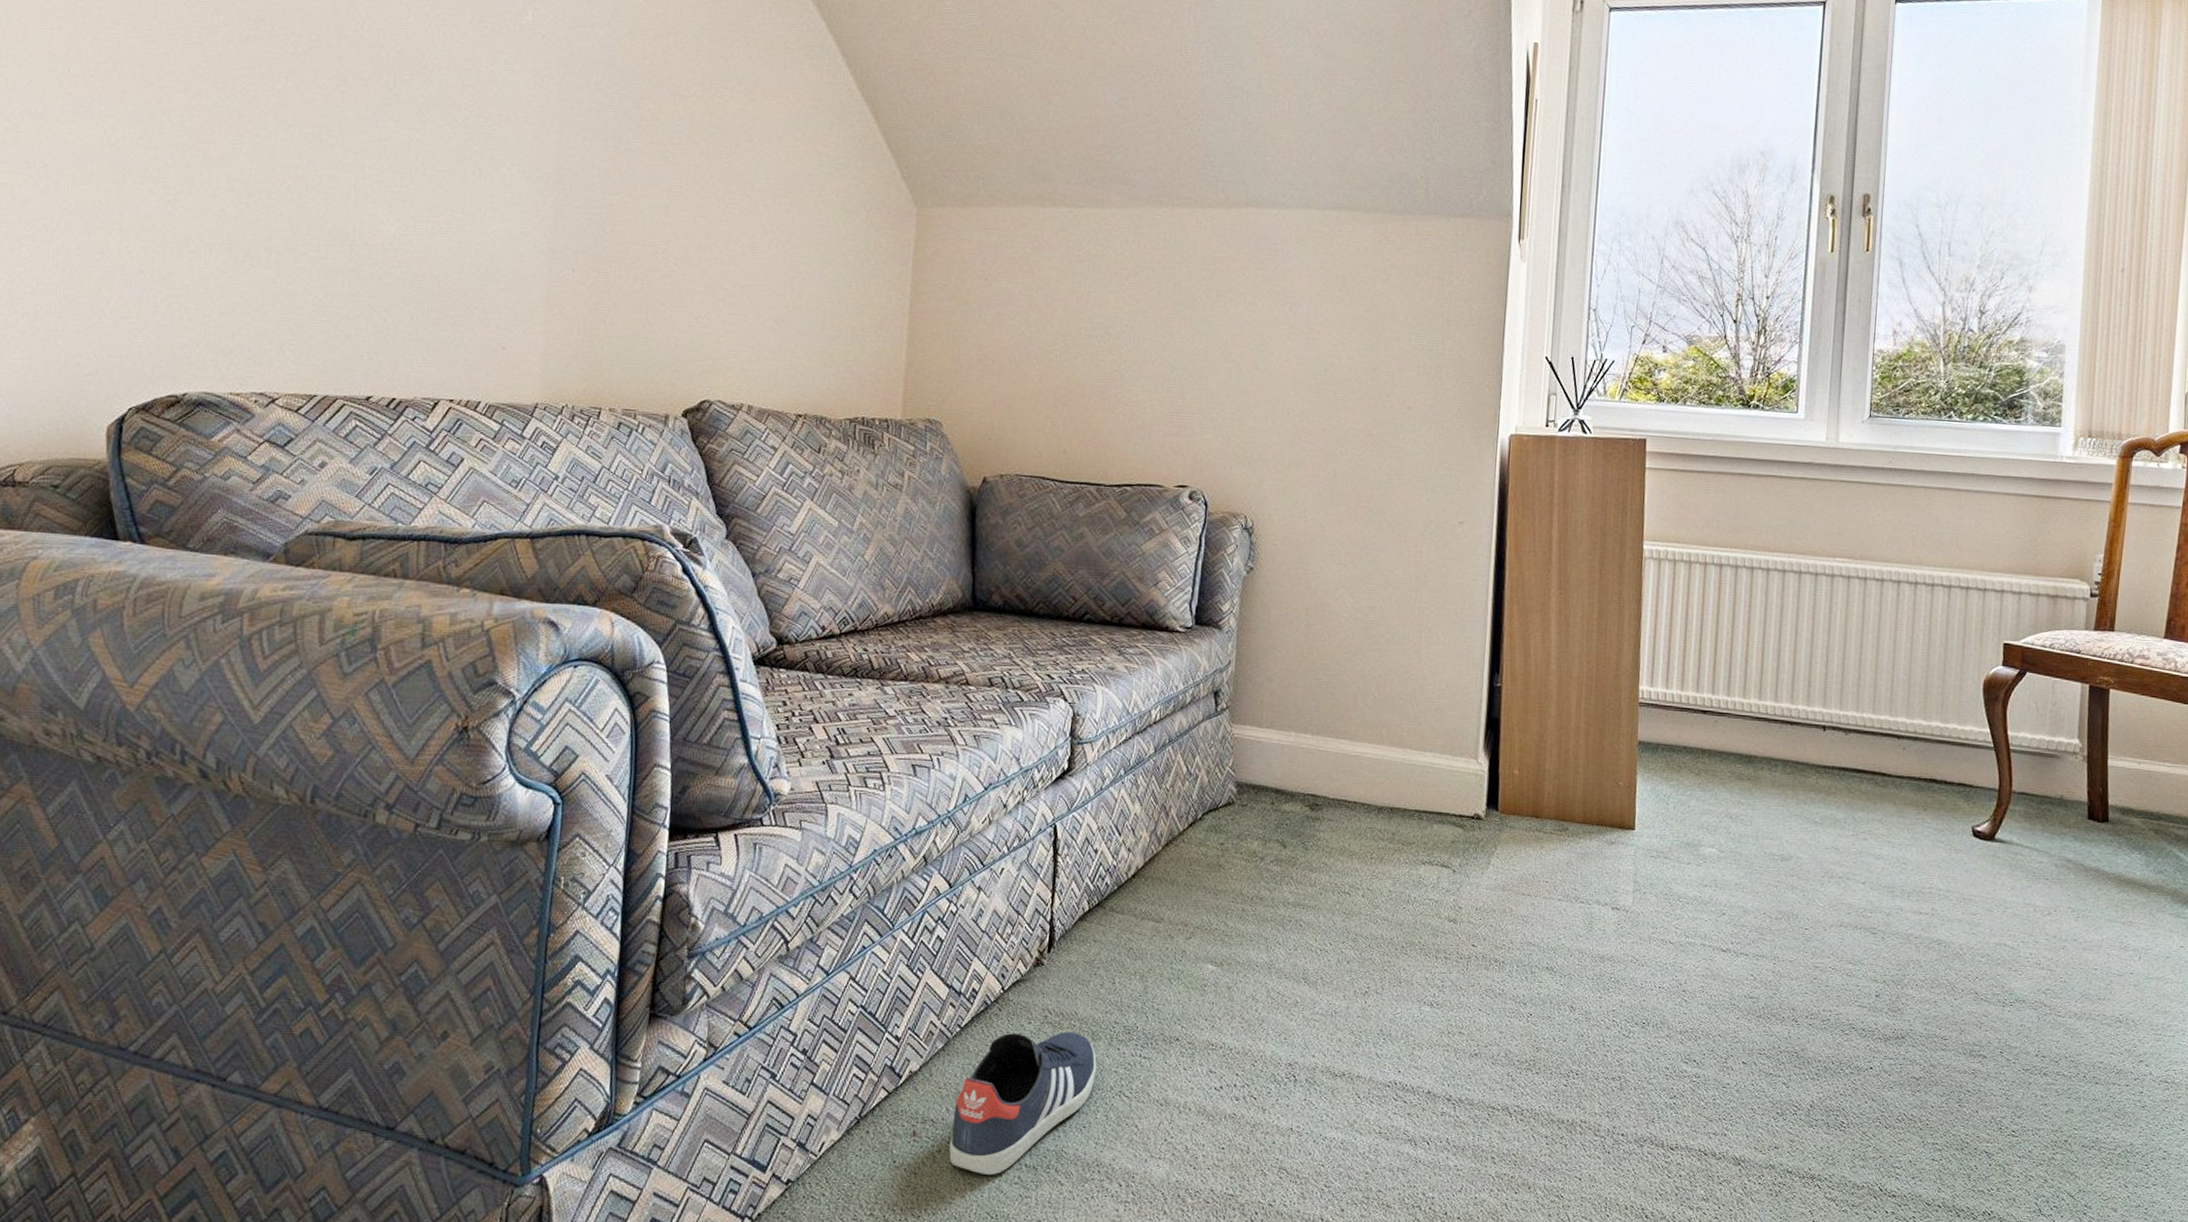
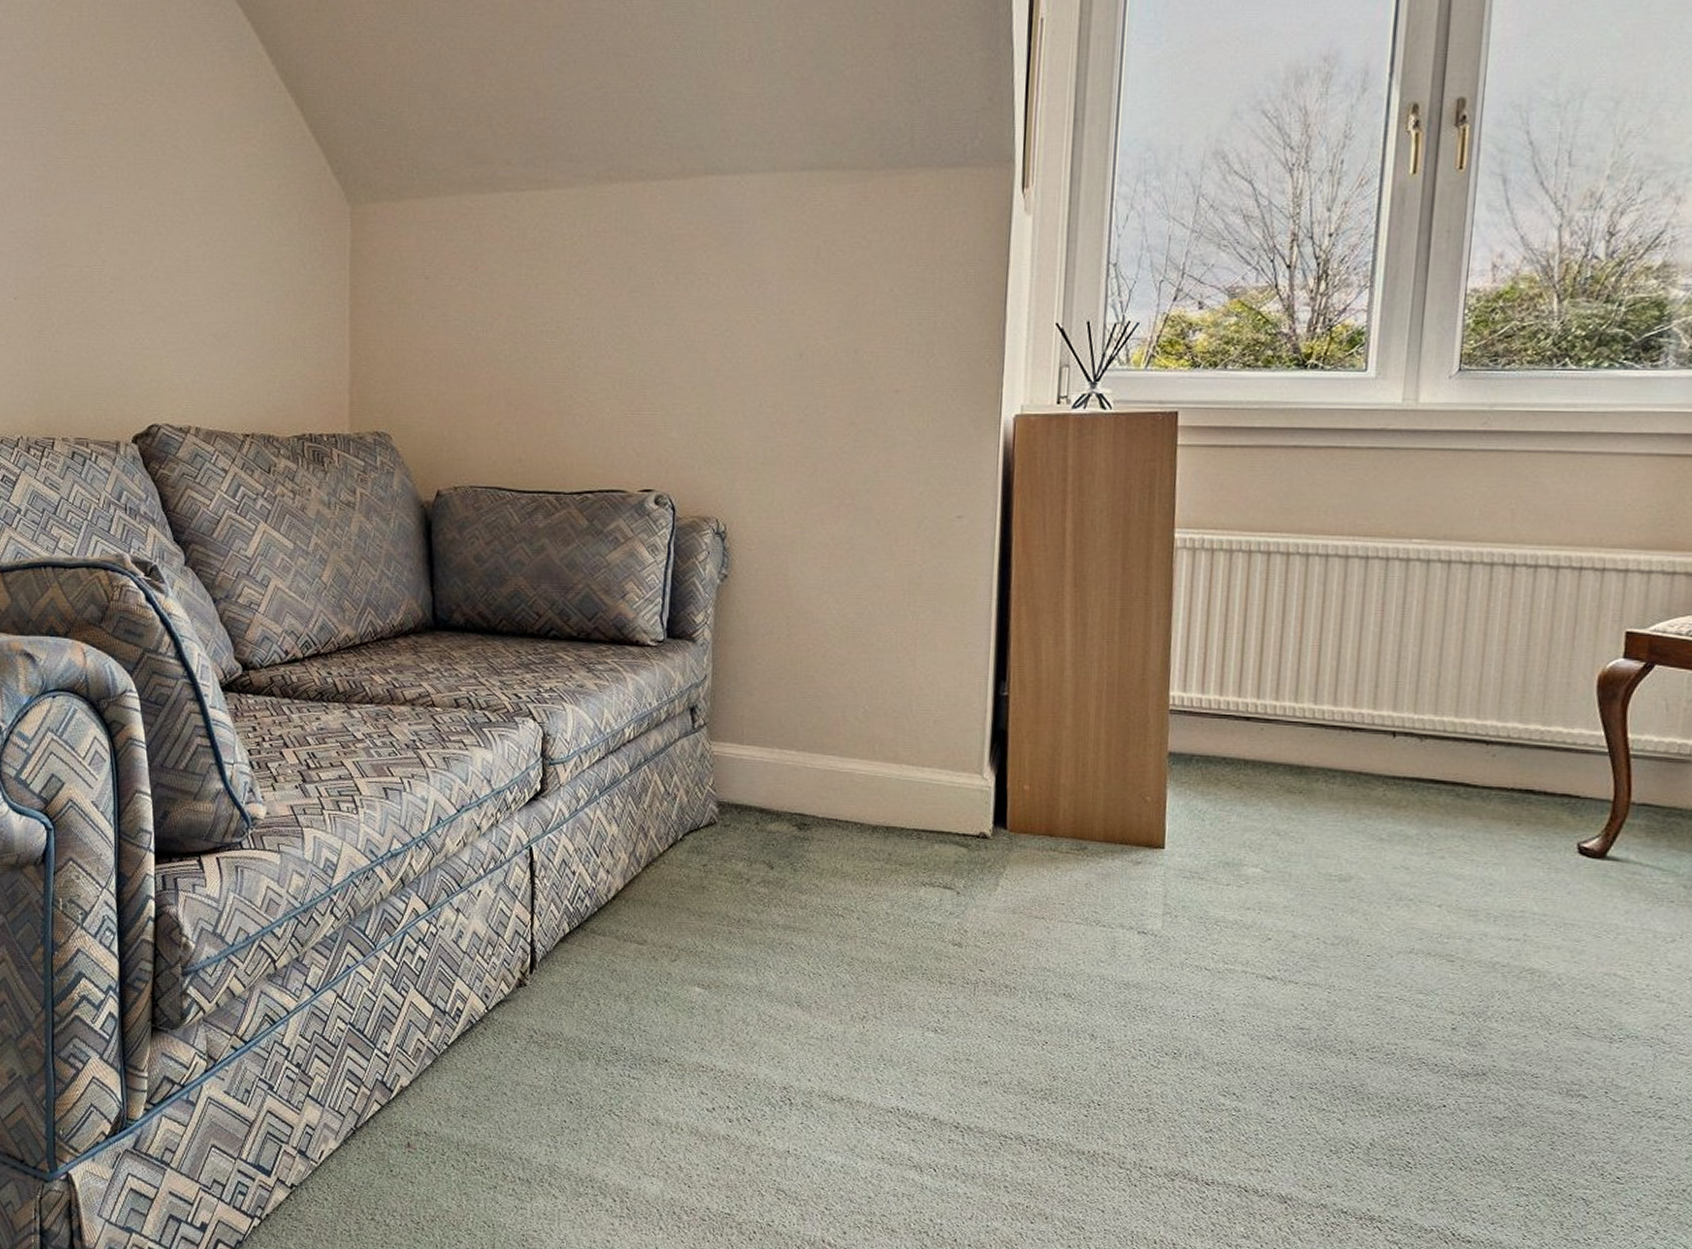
sneaker: present [949,1031,1097,1175] -> none [443,1051,585,1186]

